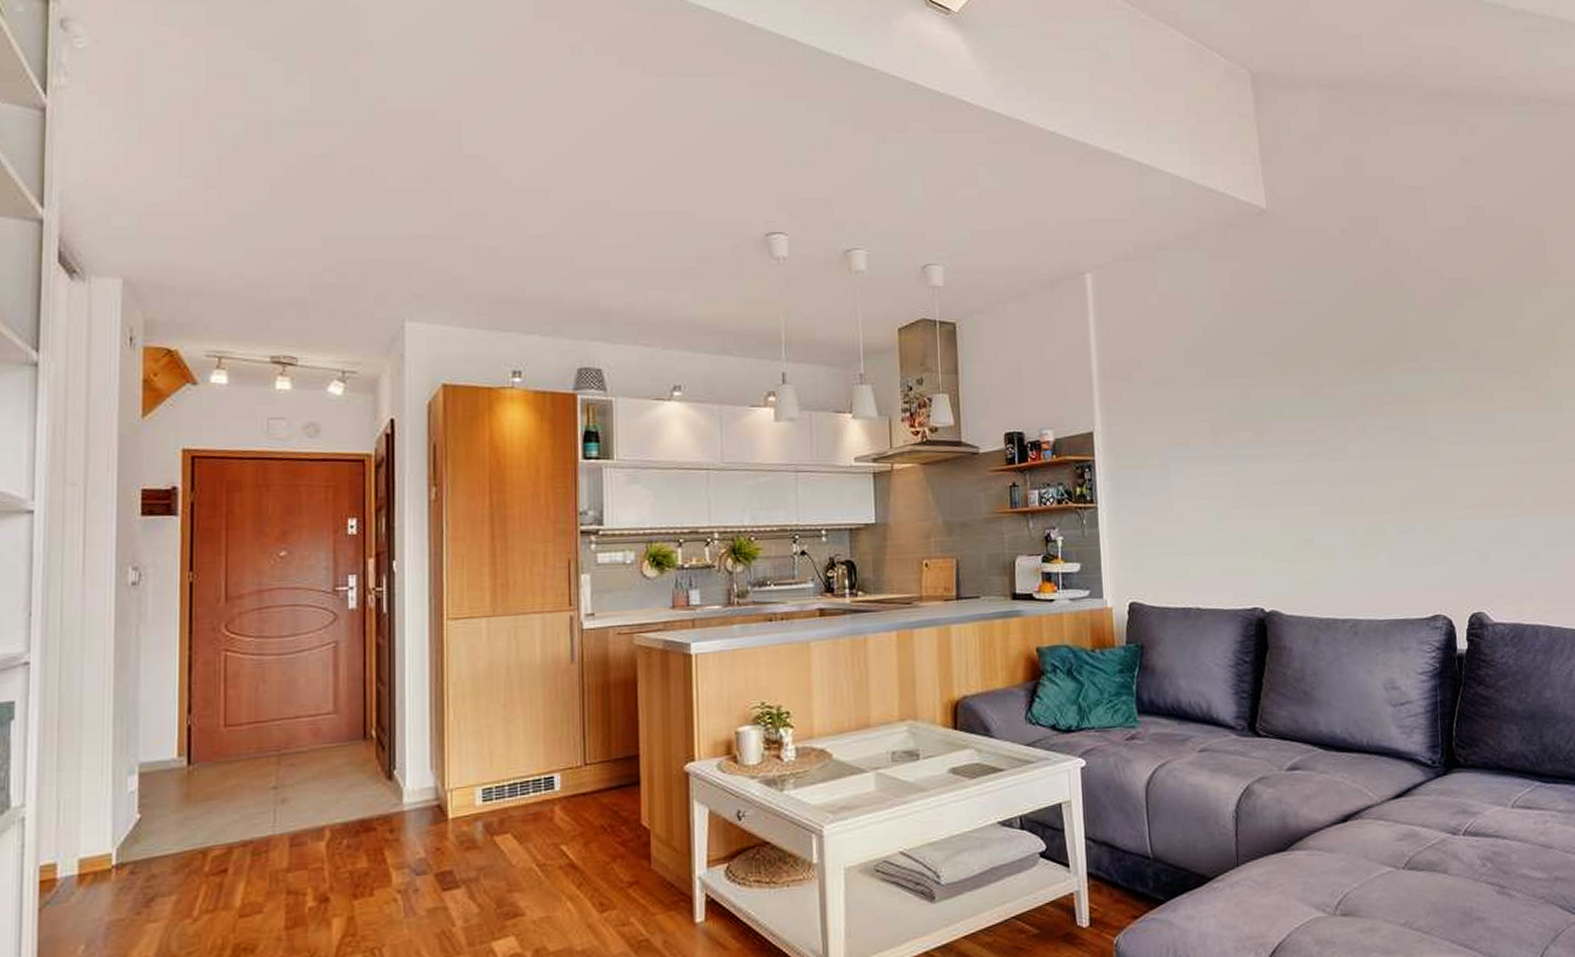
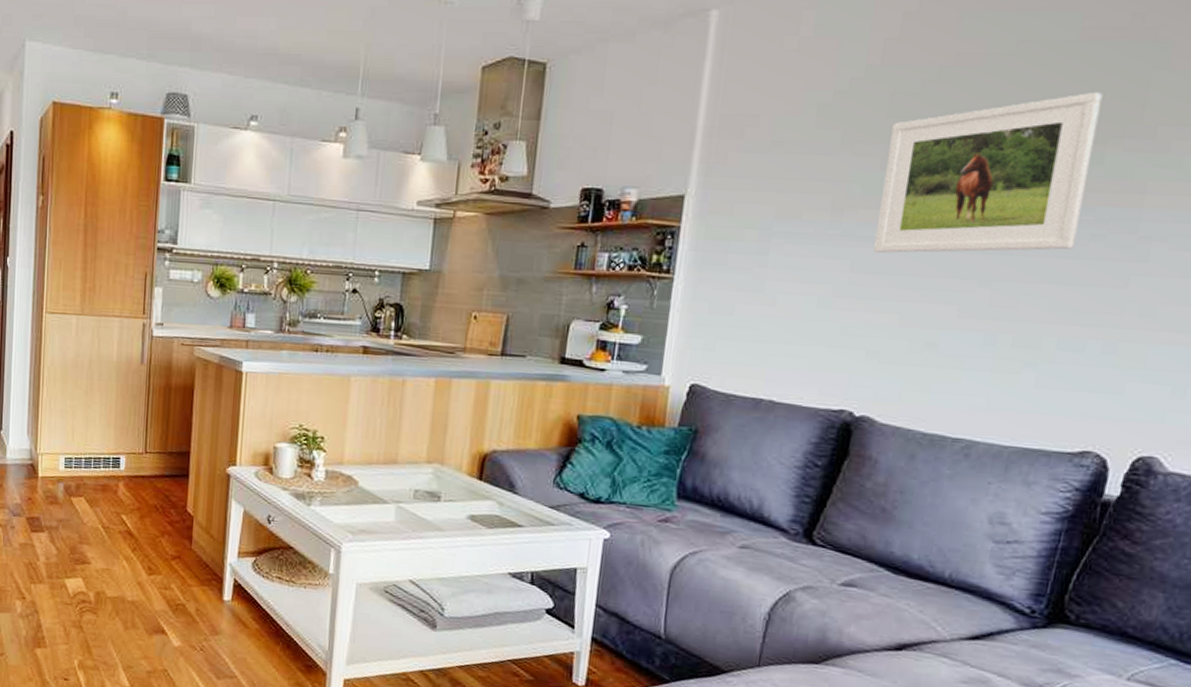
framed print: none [1242,329,1389,467] -> present [874,93,1103,253]

